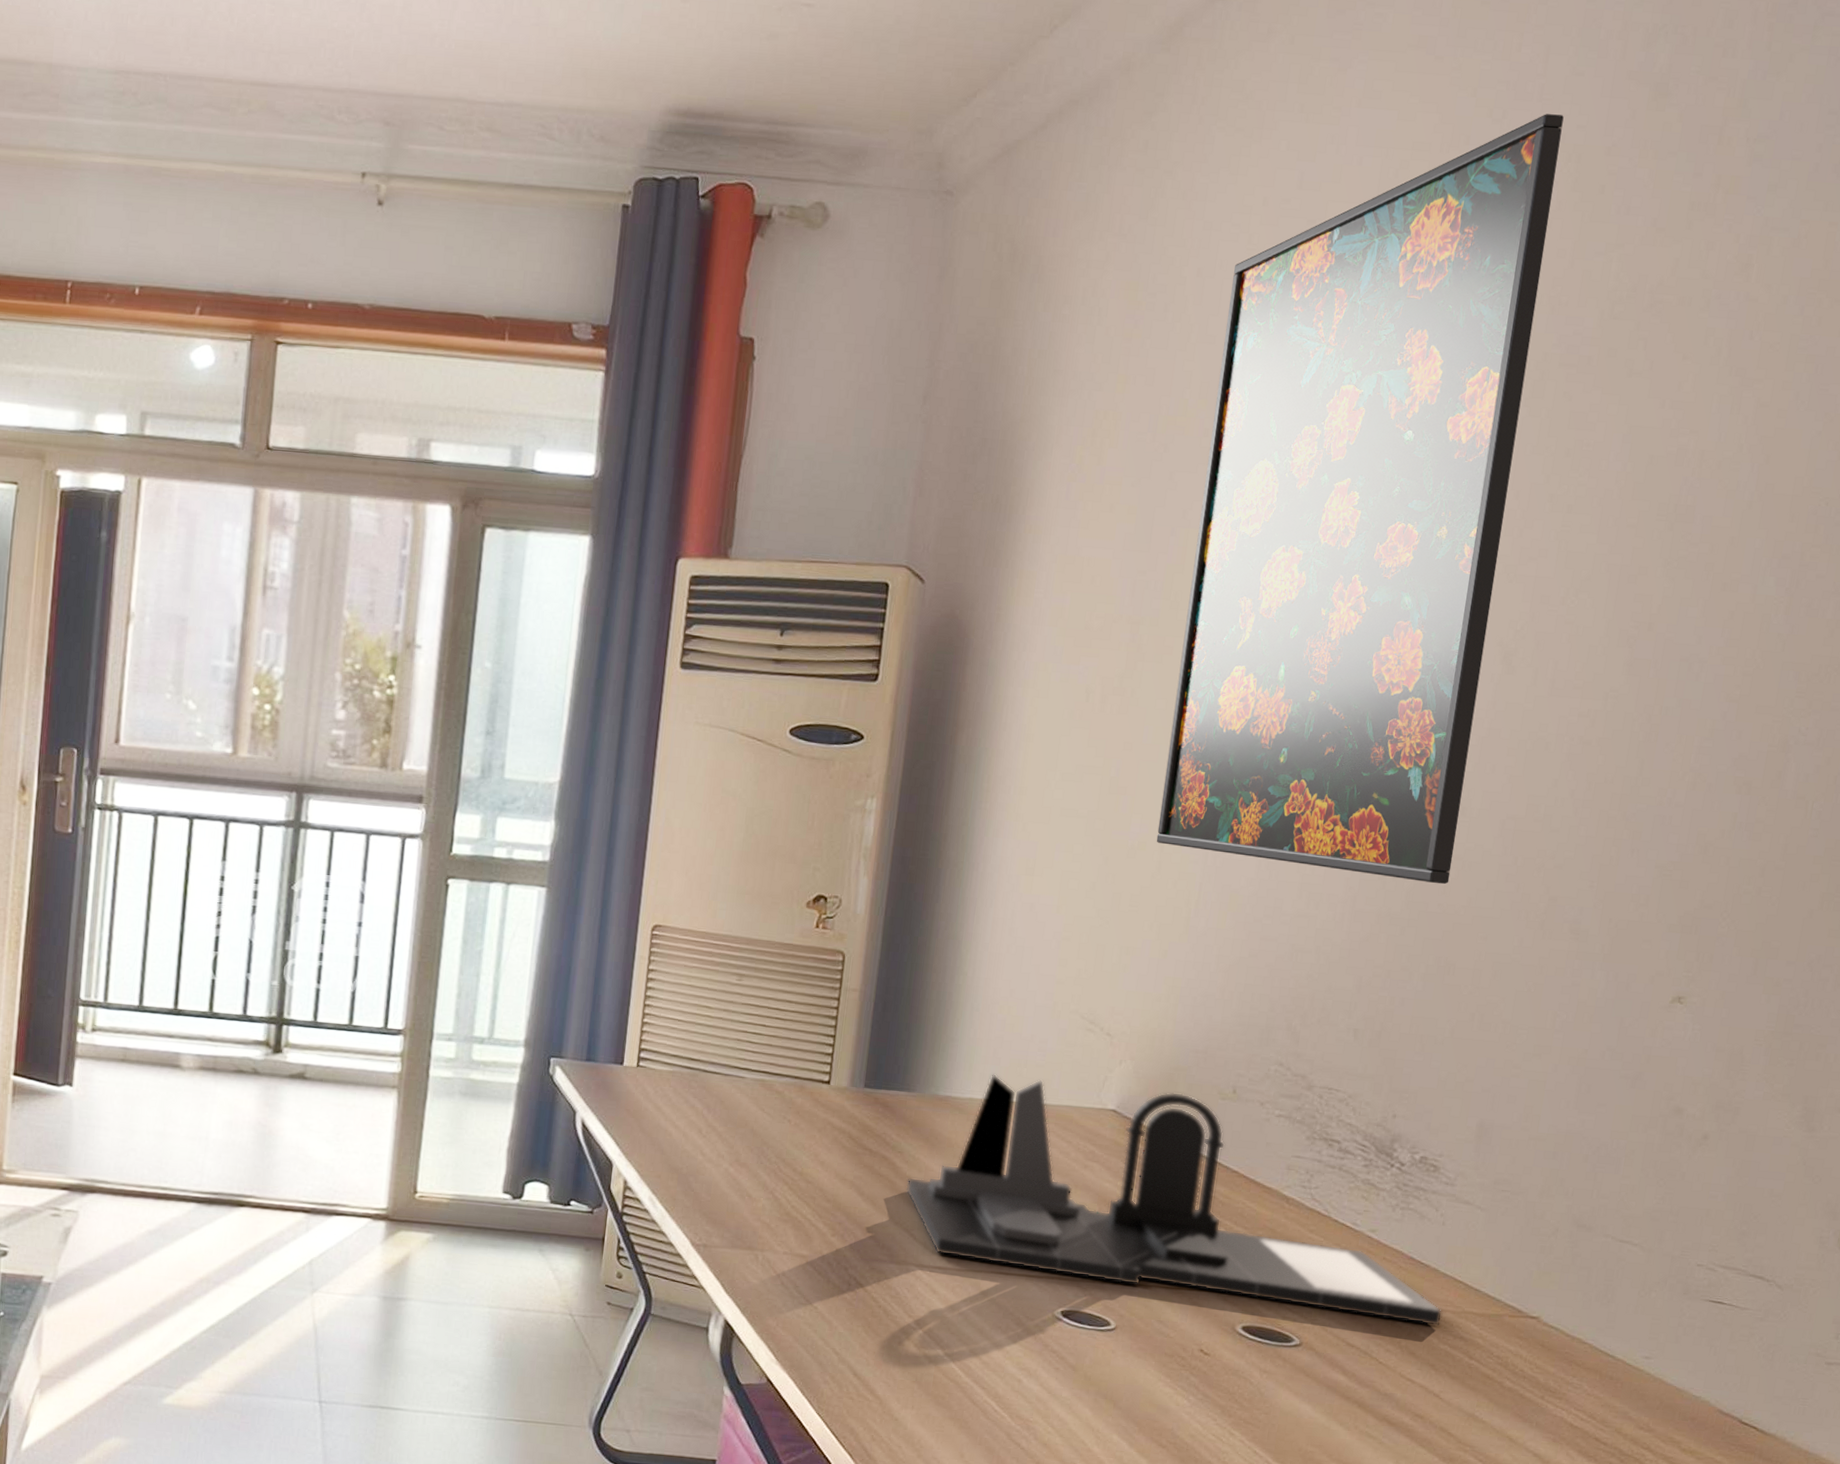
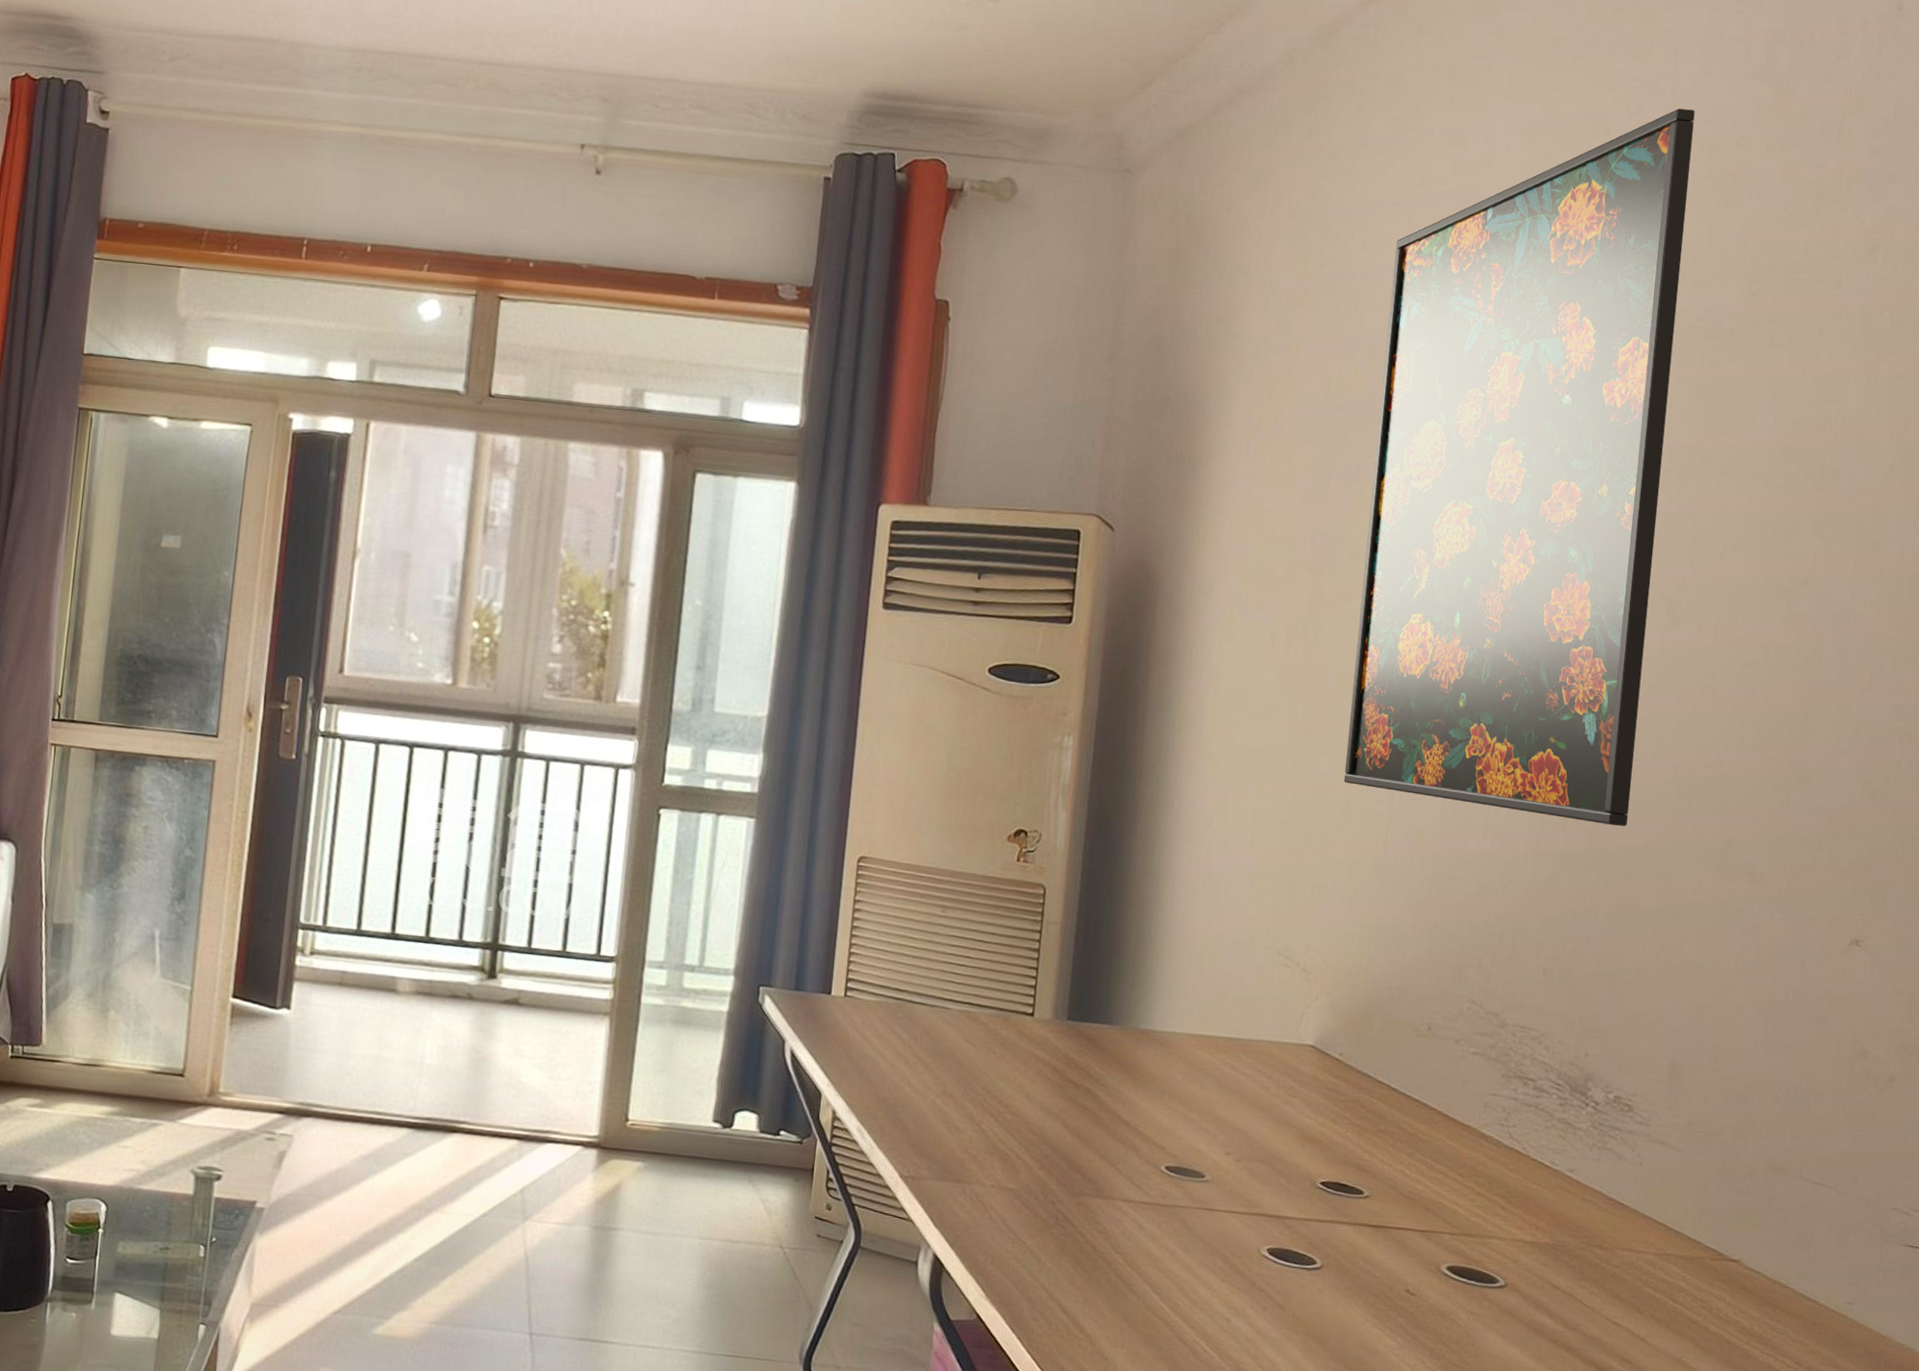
desk organizer: present [906,1074,1443,1326] -> none [1110,1008,1645,1269]

